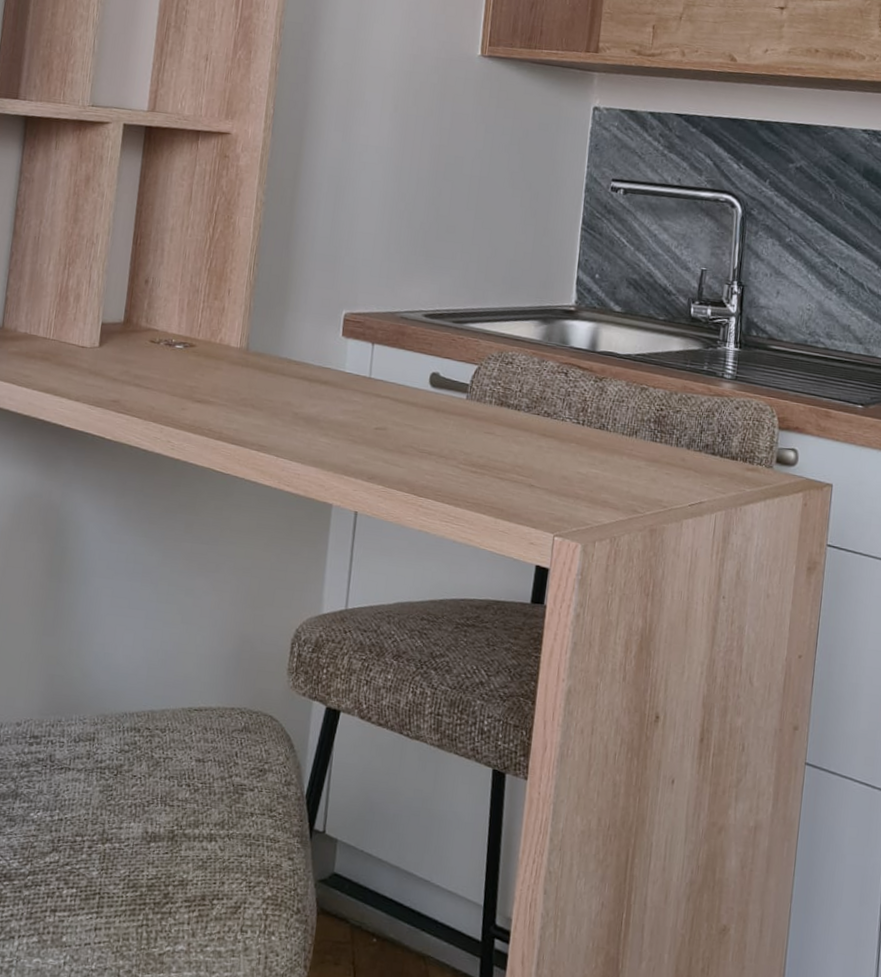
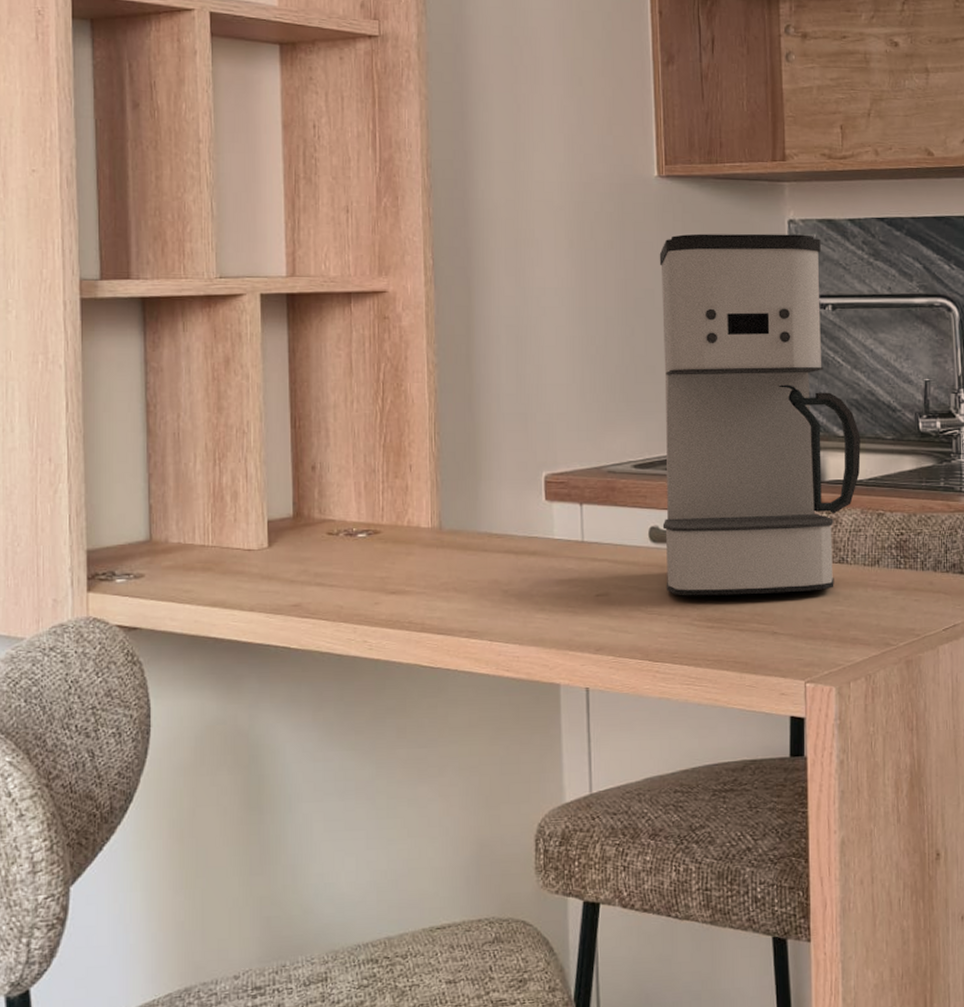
coffee maker: none [438,110,635,452] -> present [659,233,861,596]

